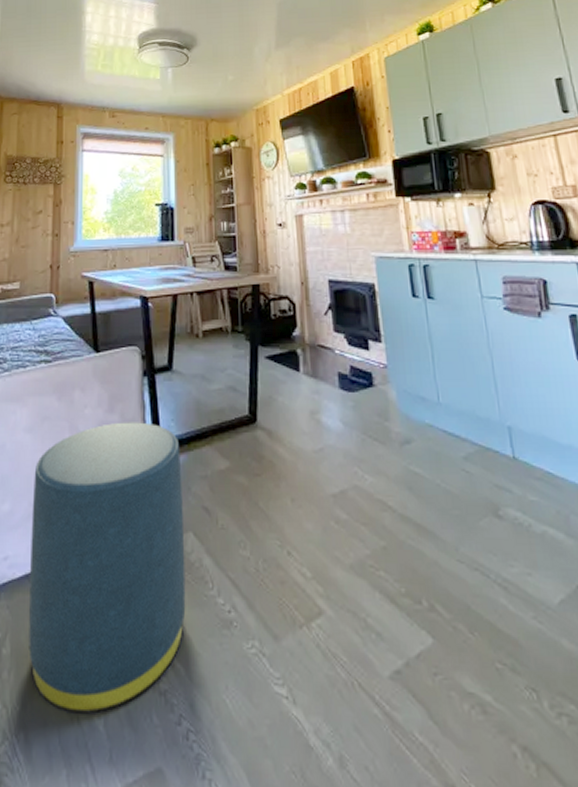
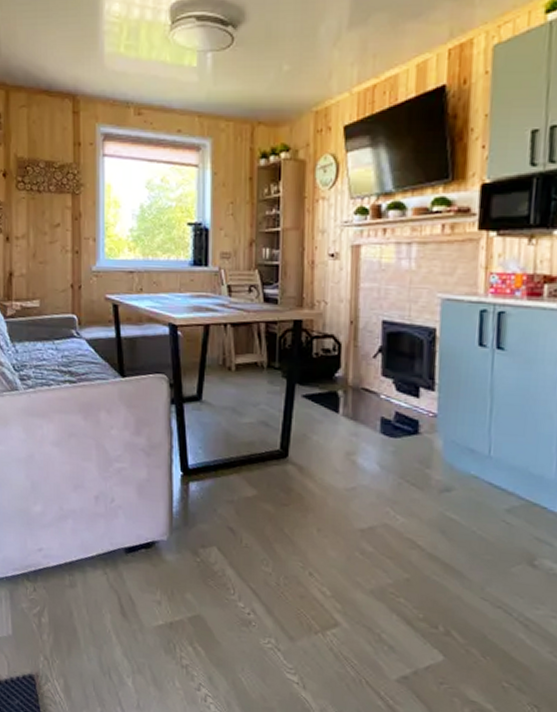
ottoman: present [28,422,186,714] -> none [62,445,209,674]

